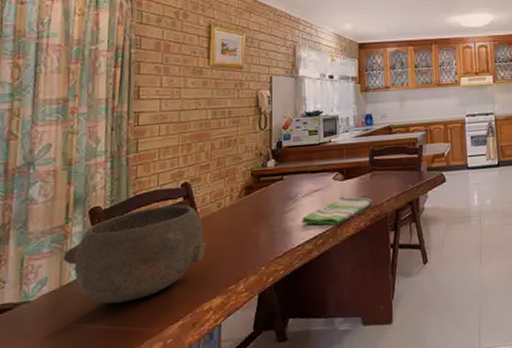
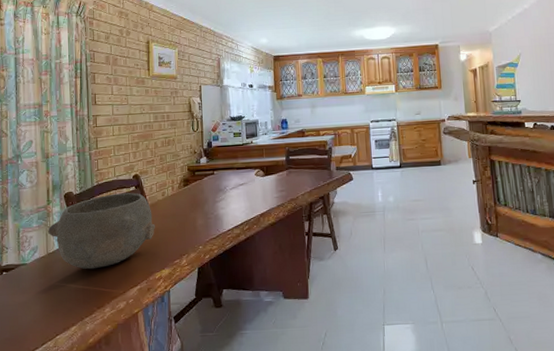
dish towel: present [302,196,373,225] -> none [230,190,290,214]

